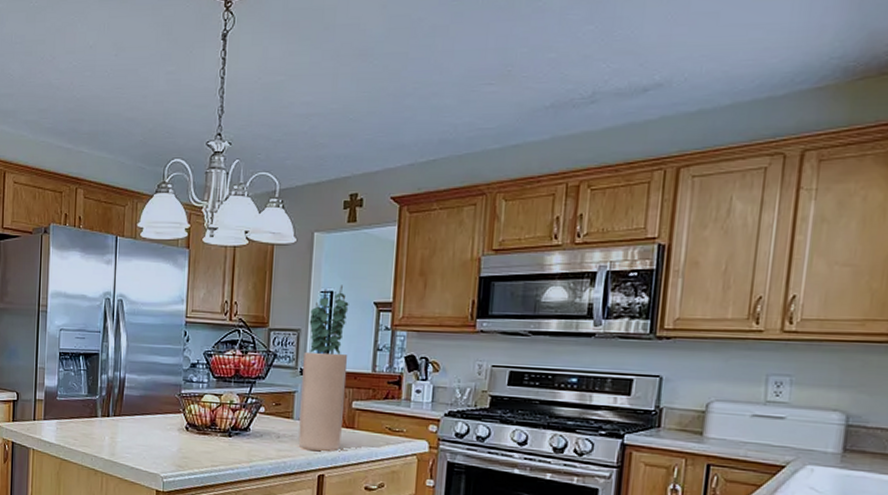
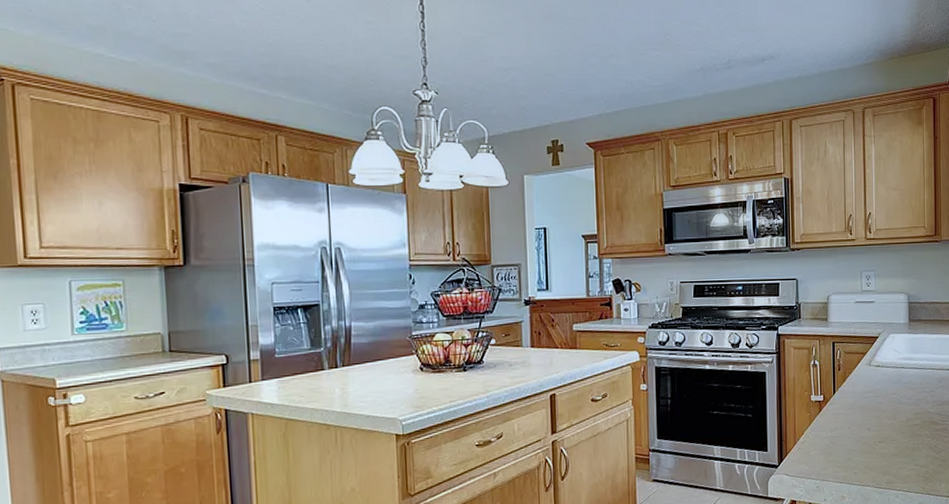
vase: present [298,285,349,452] -> none [526,221,567,374]

